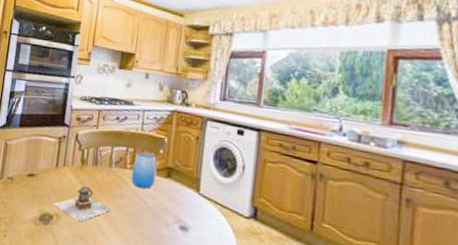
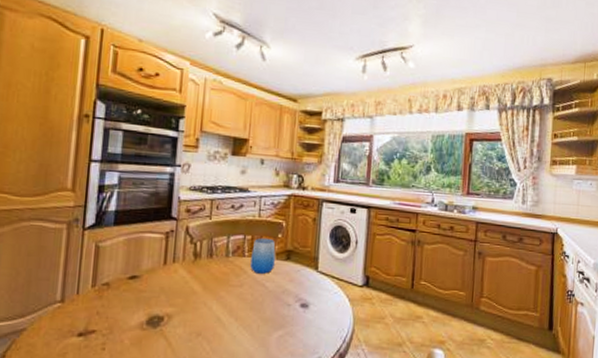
teapot: present [53,186,110,222] -> none [163,280,229,317]

